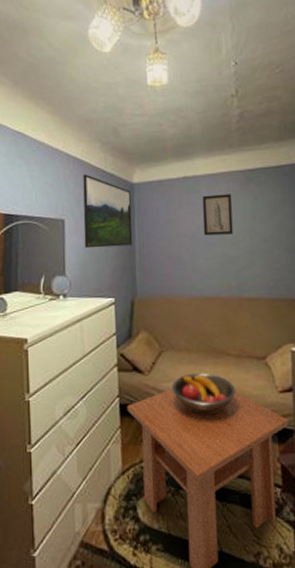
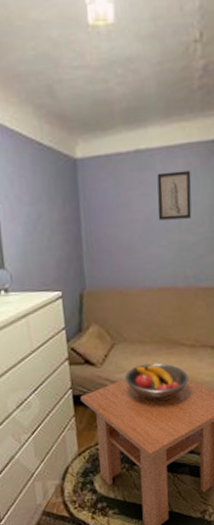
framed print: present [83,174,133,249] -> none [14,147,79,238]

